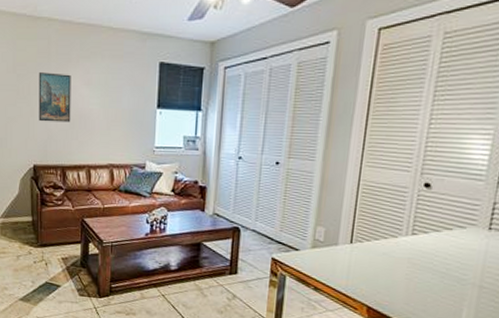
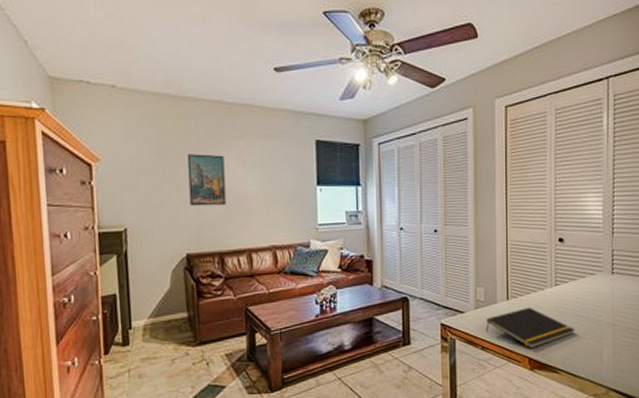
notepad: none [321,253,430,298] -> present [485,307,575,349]

